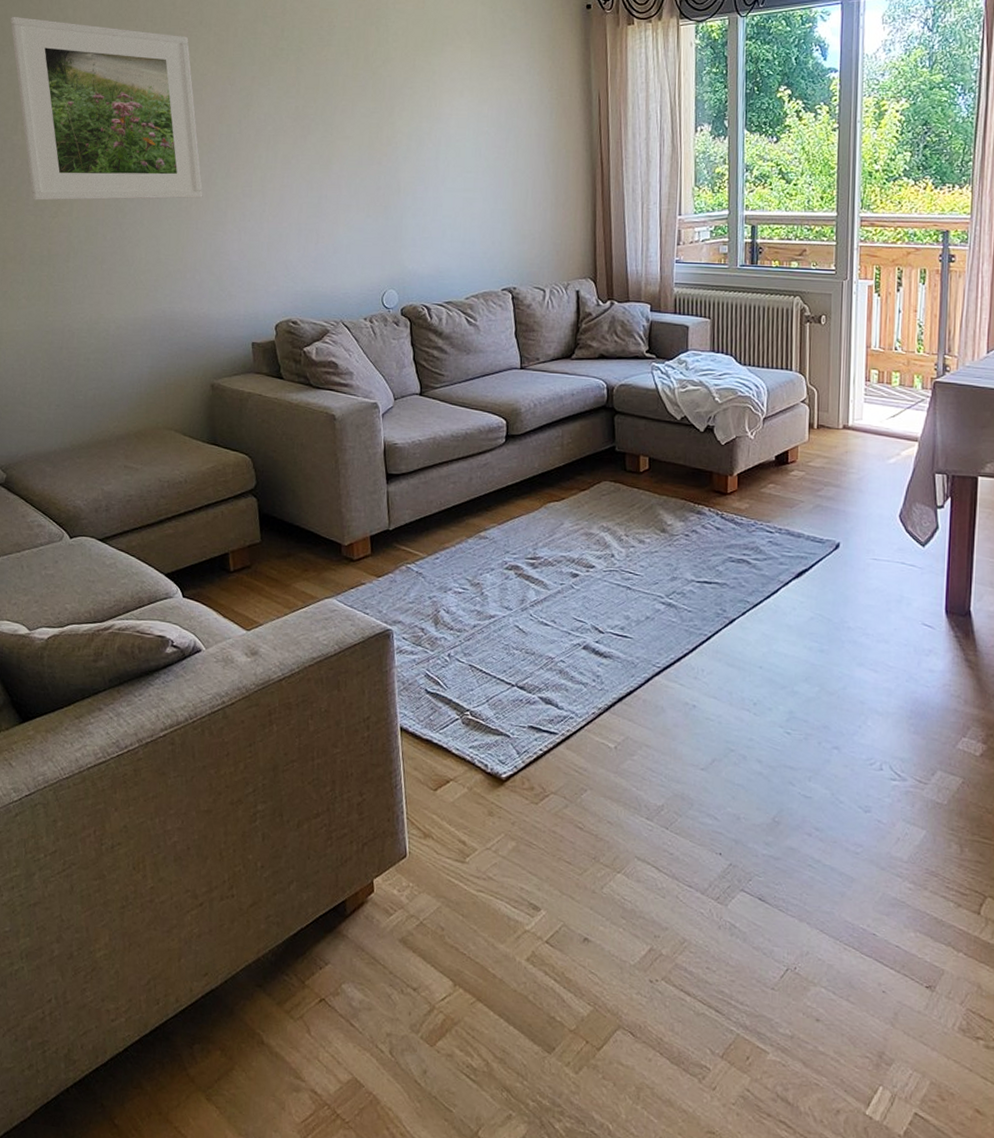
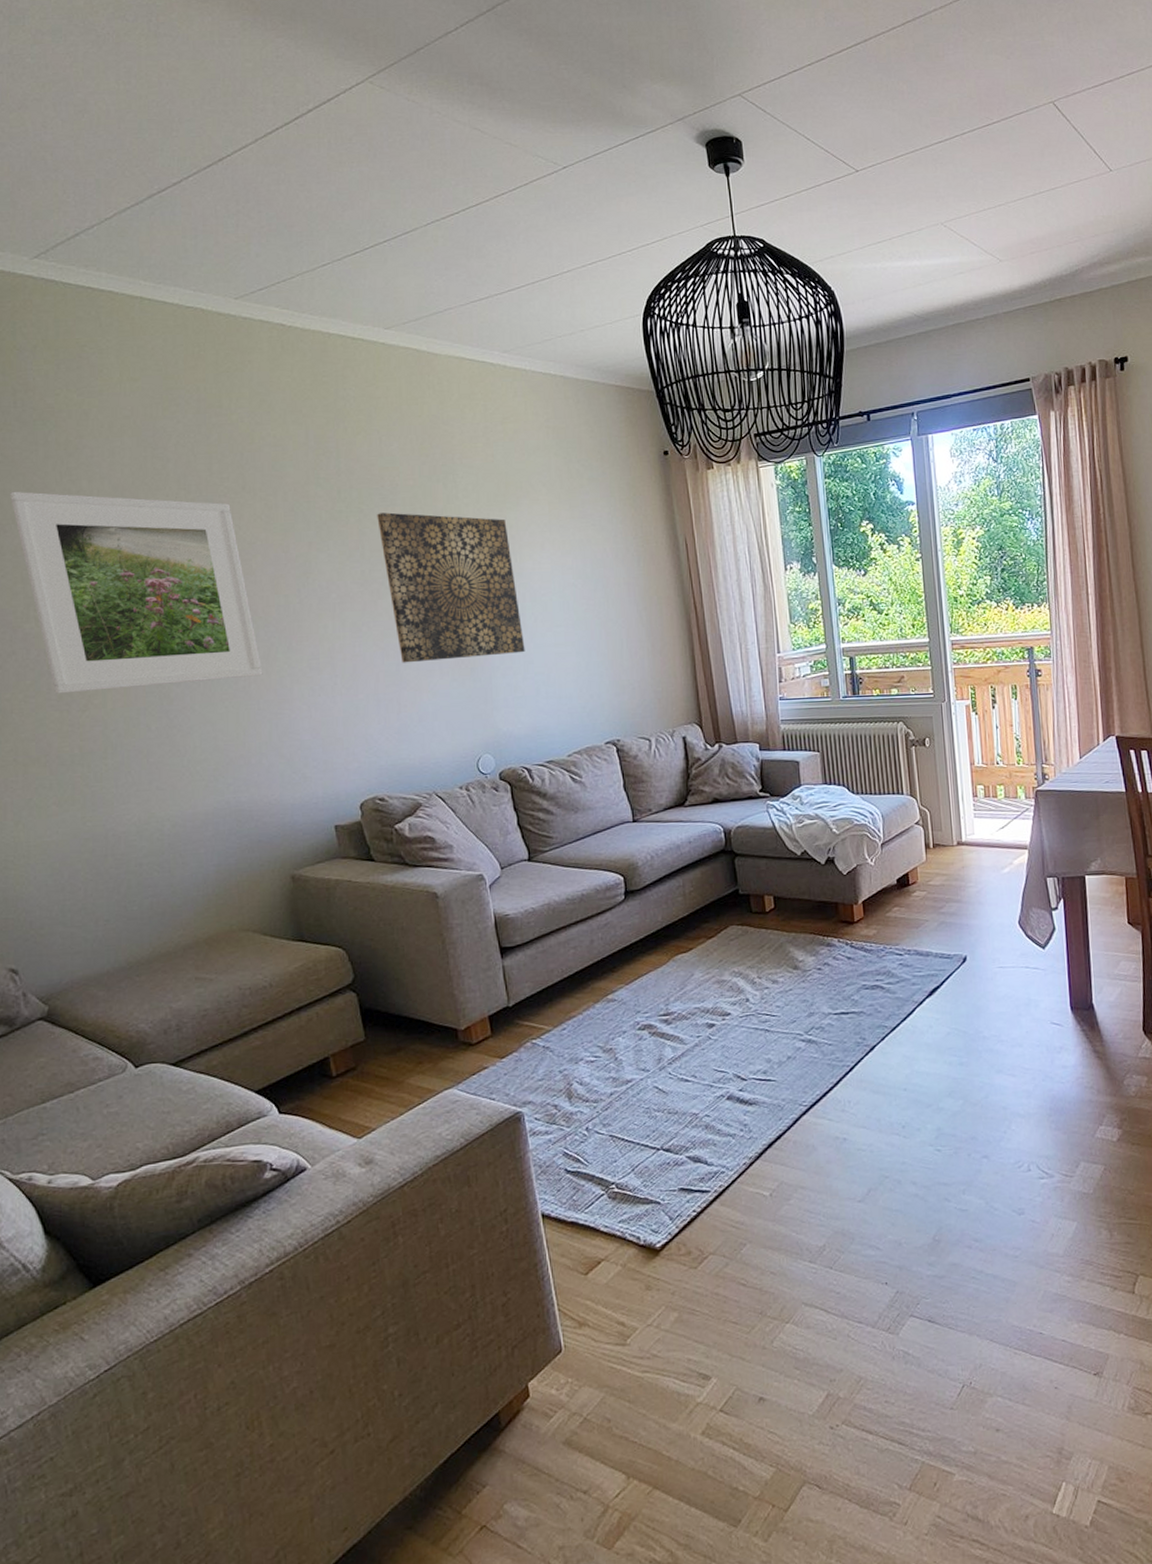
wall art: none [314,52,436,197] -> present [377,512,525,663]

